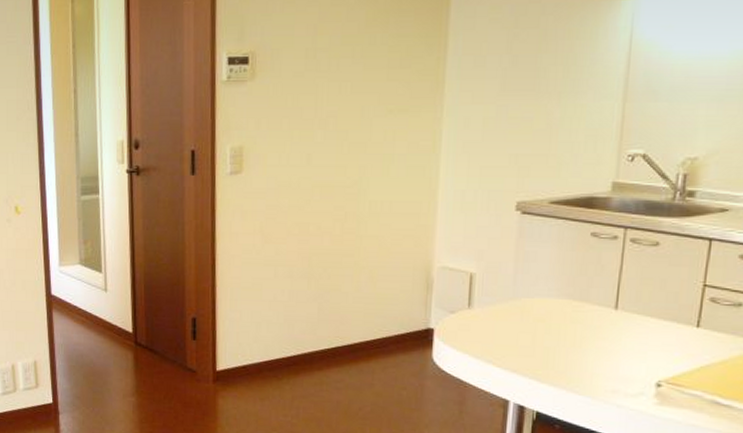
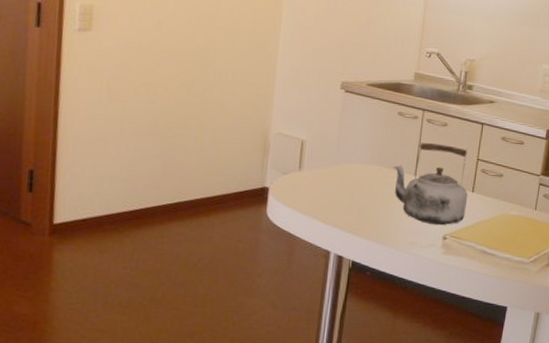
kettle: none [585,267,692,369] -> present [393,141,468,225]

